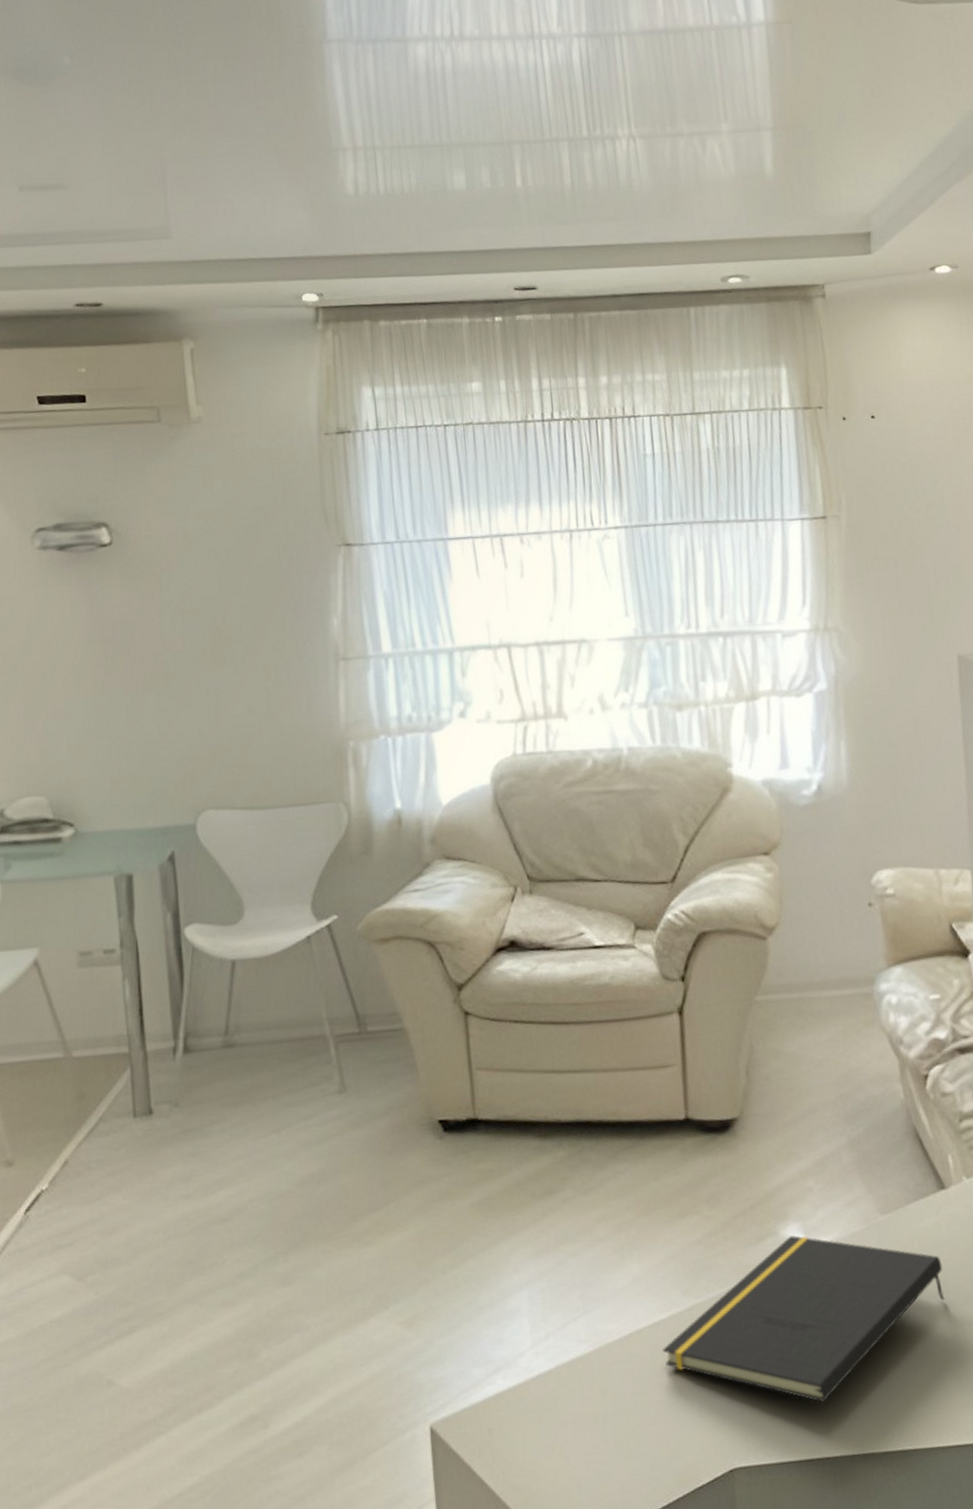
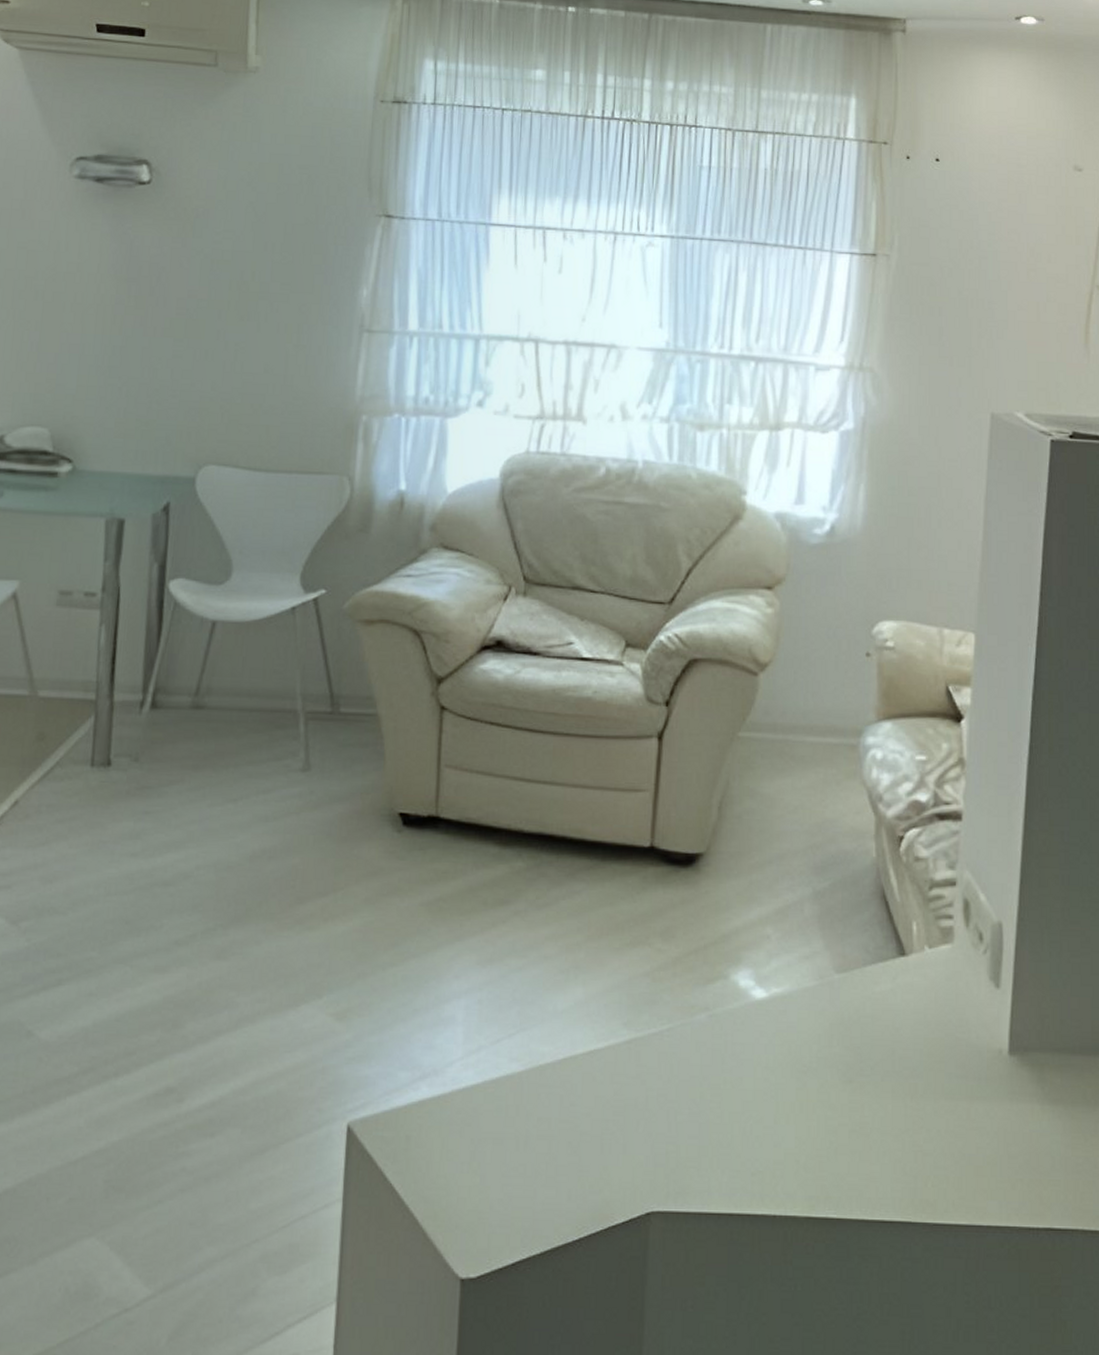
notepad: present [663,1235,945,1403] -> none [595,981,892,1157]

